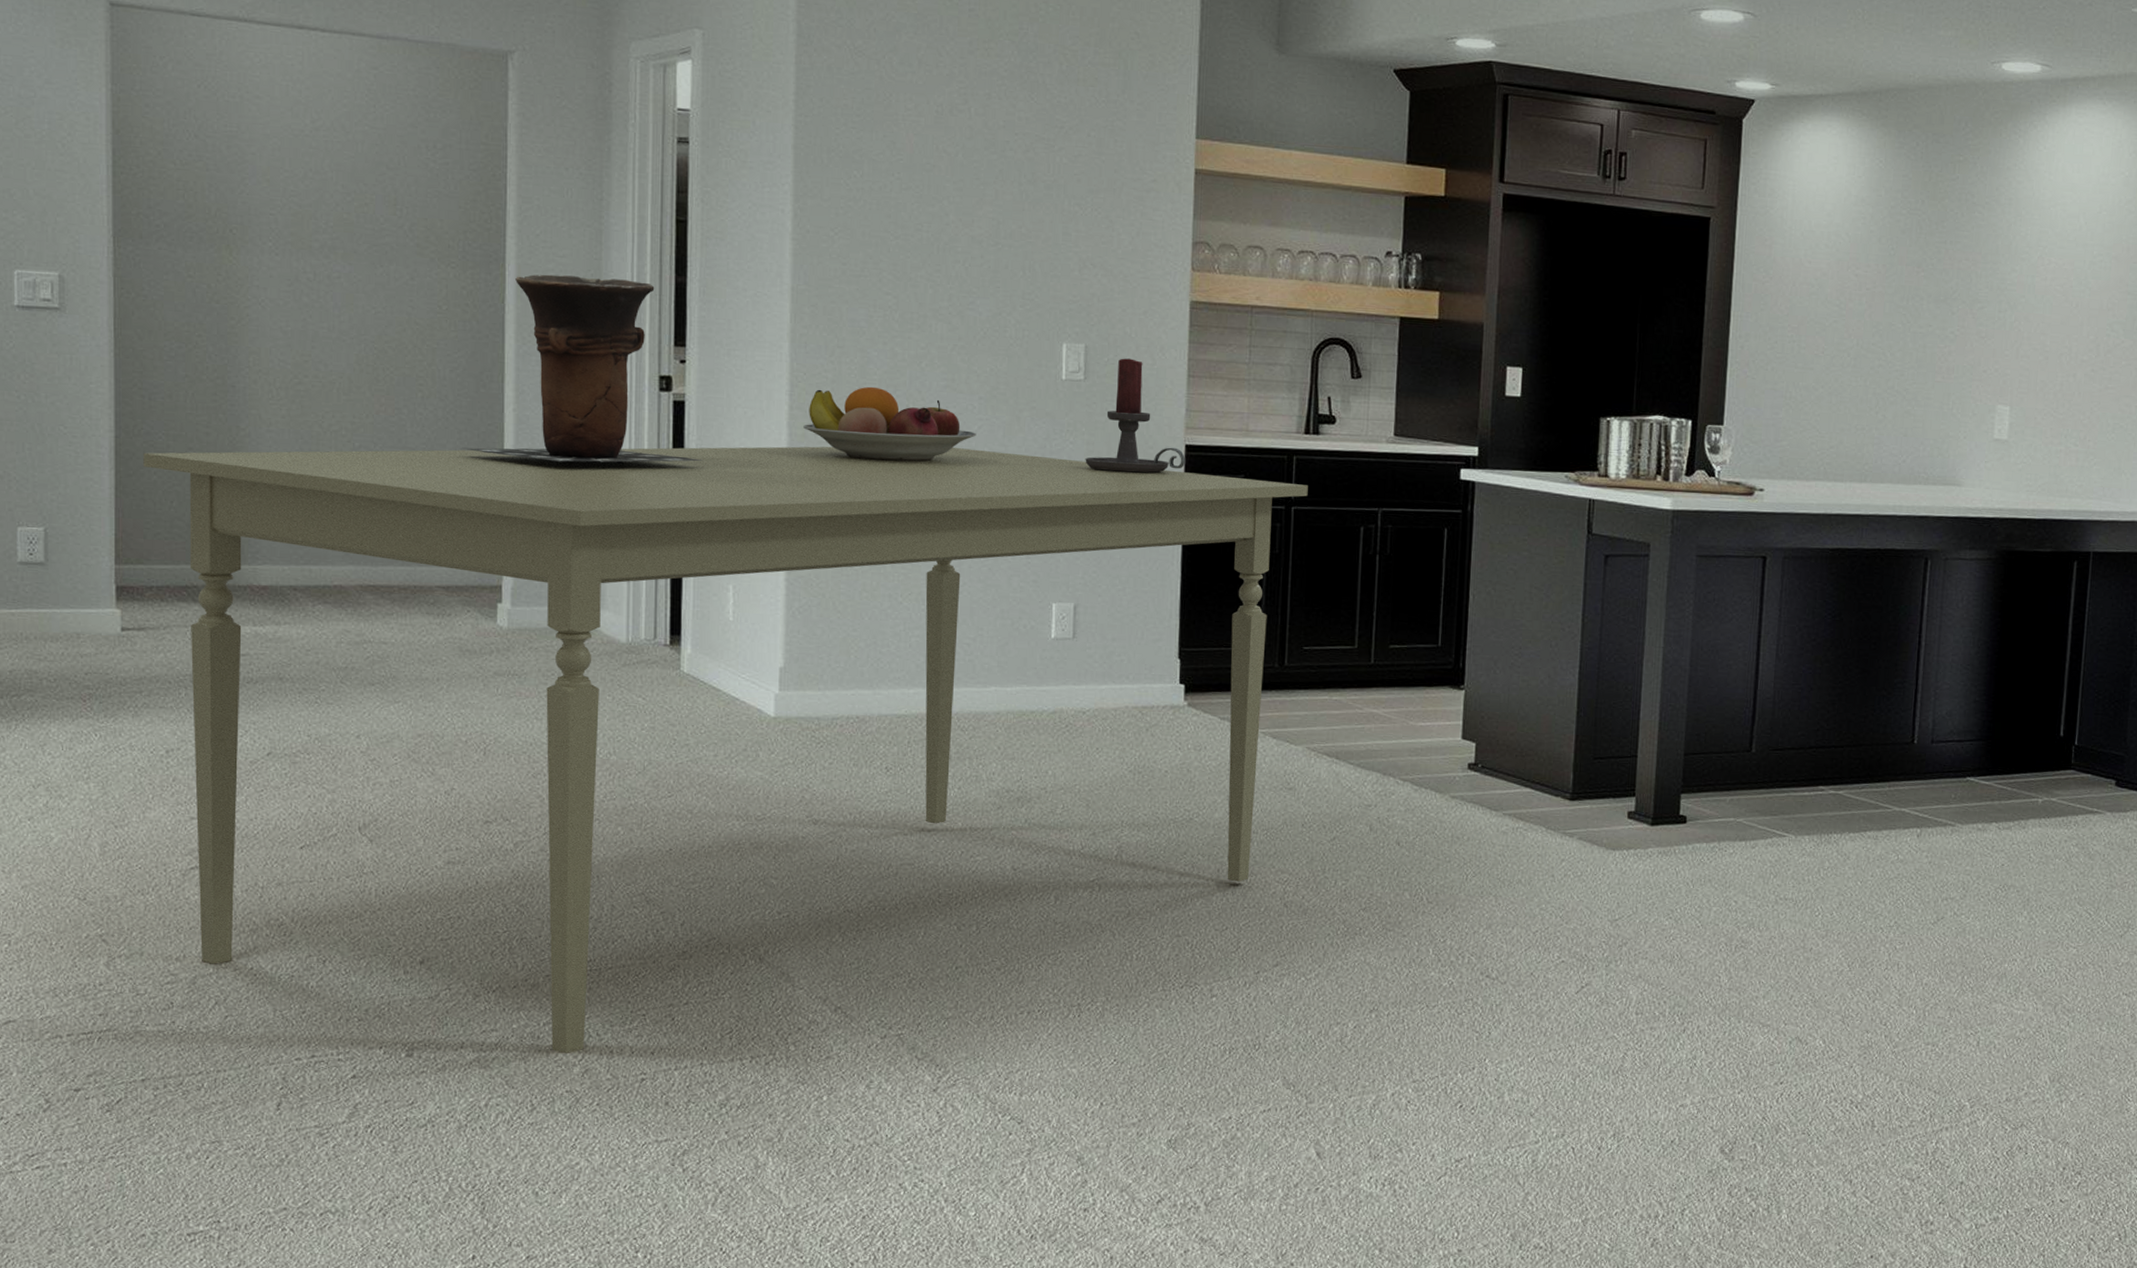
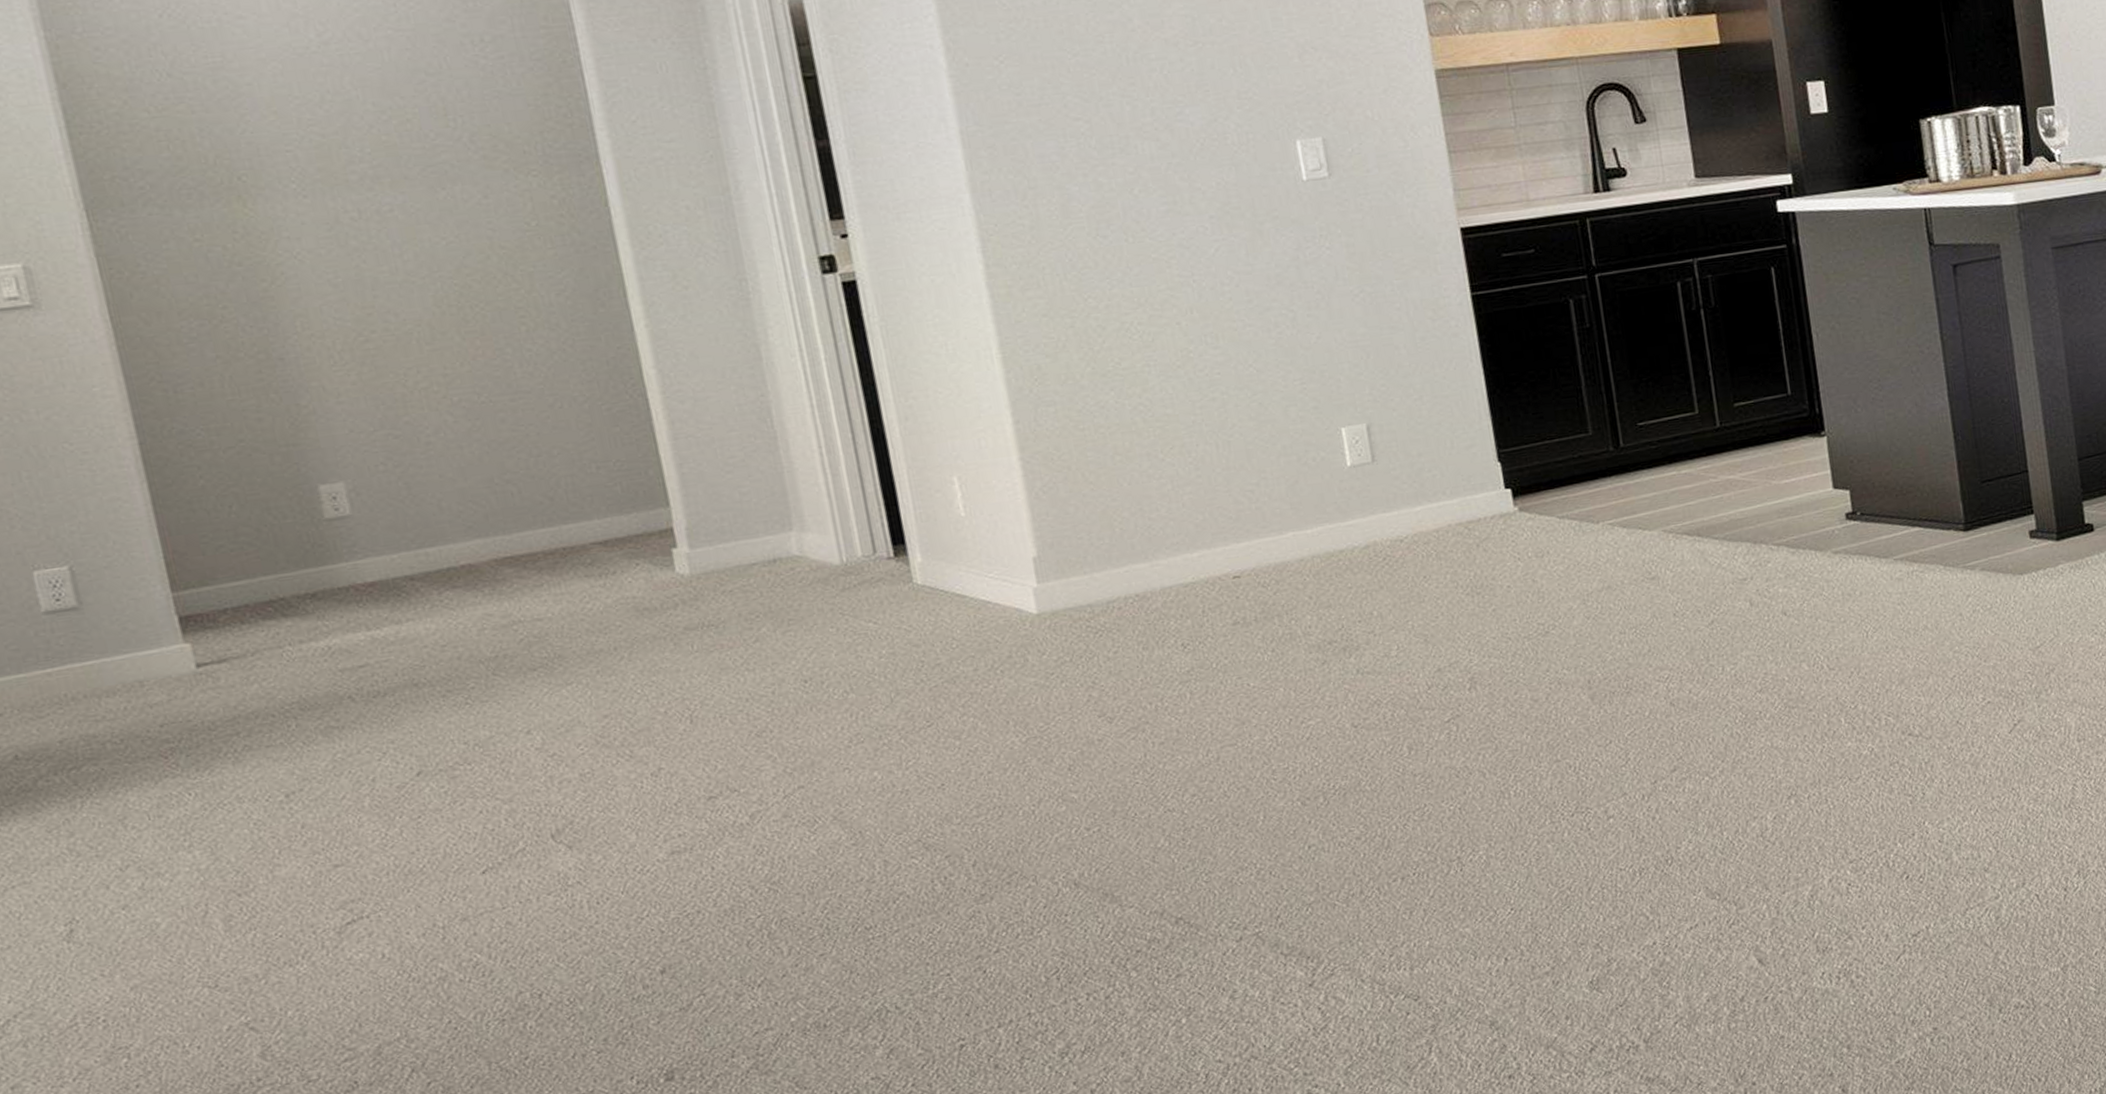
dining table: present [143,446,1308,1054] -> none [180,247,1625,1038]
vase: present [462,274,704,464] -> none [589,154,893,382]
fruit bowl: present [803,386,976,462] -> none [1006,225,1215,310]
candle holder: present [1085,358,1186,474] -> none [1347,144,1465,274]

